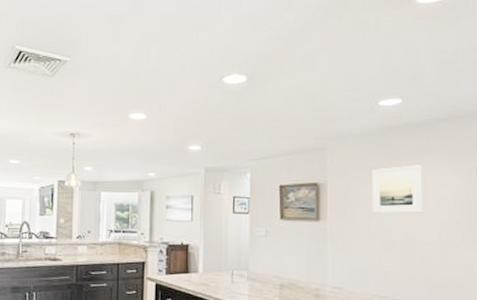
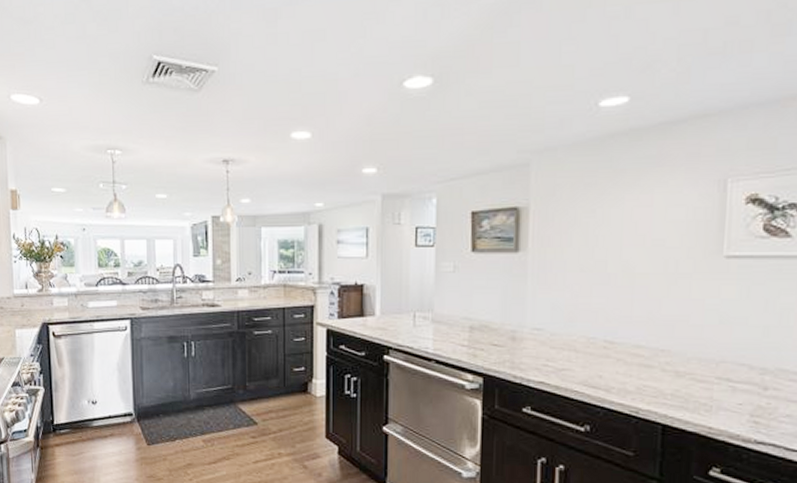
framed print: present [371,165,424,214] -> none [583,179,649,241]

